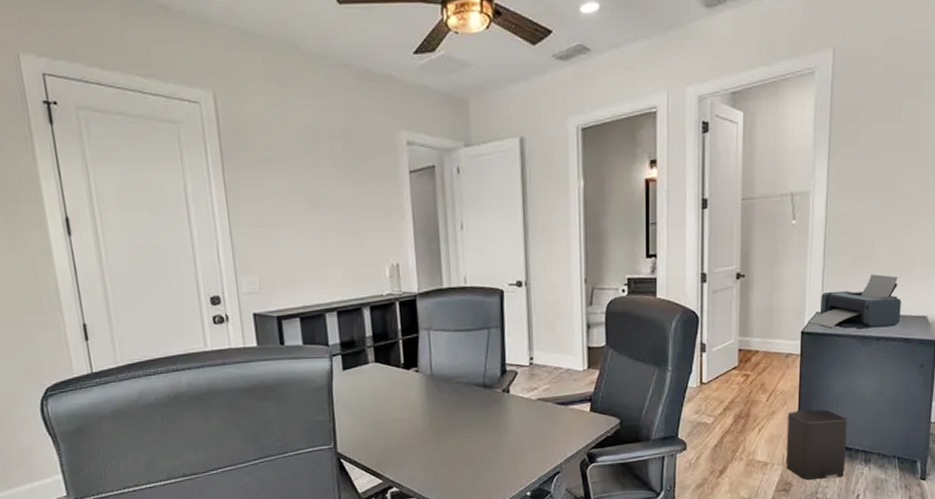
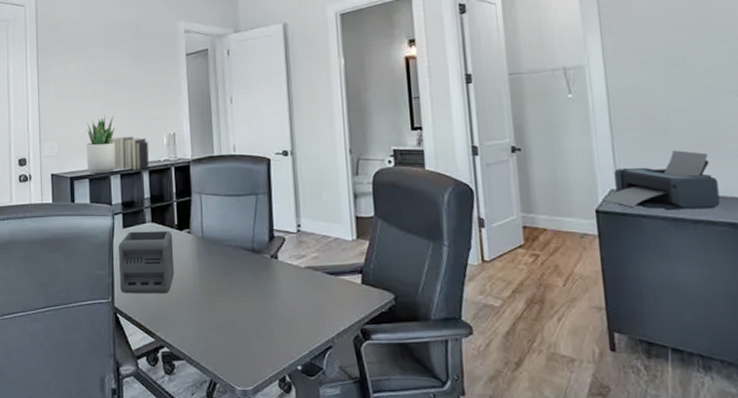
planter: none [293,243,331,312] -> present [86,115,115,173]
books: none [322,268,370,307] -> present [110,137,149,171]
desk organizer: none [338,370,402,438] -> present [118,231,175,294]
pedal bin: present [785,409,847,480] -> none [591,299,679,385]

